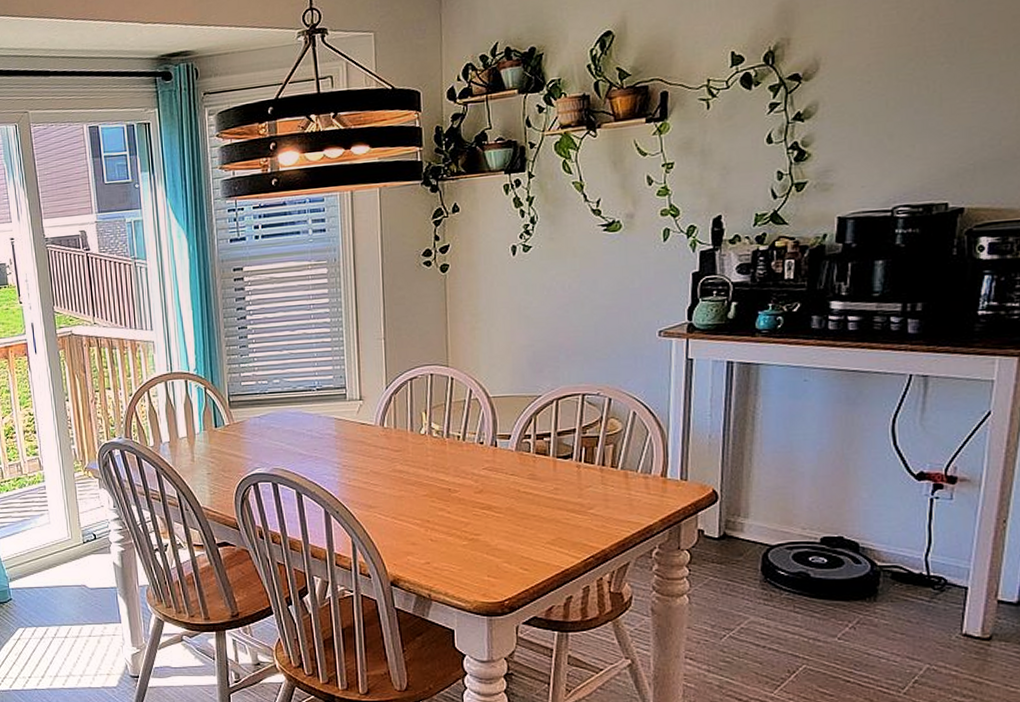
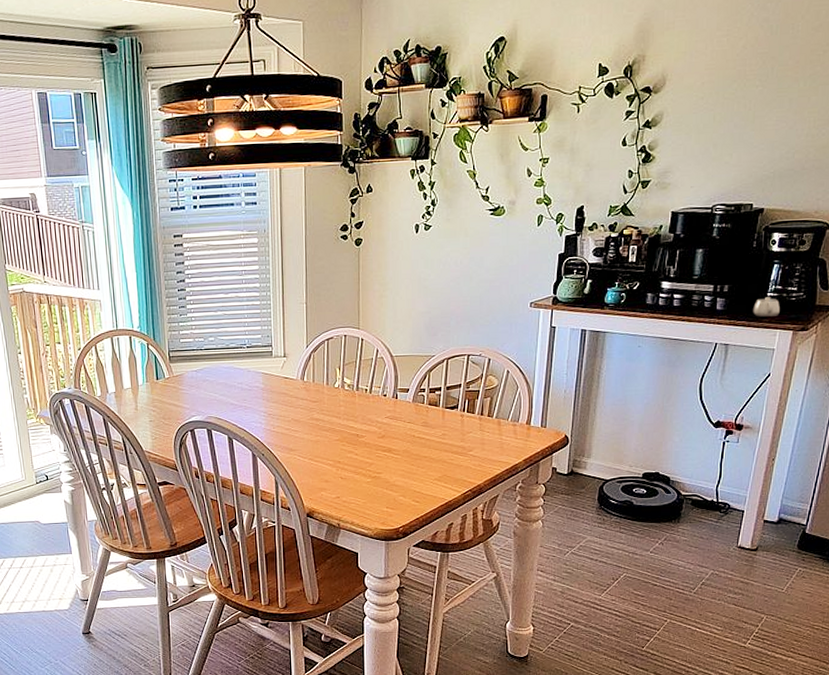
sugar bowl: none [959,315,997,341] -> present [753,297,780,318]

